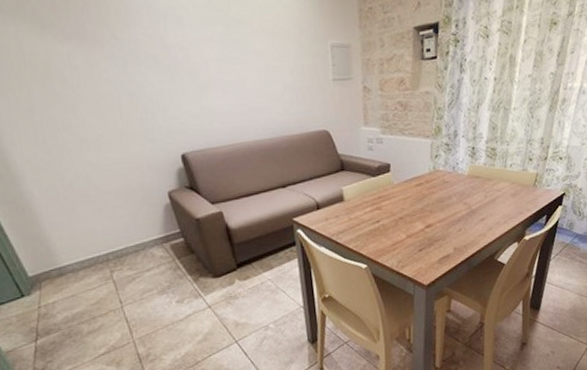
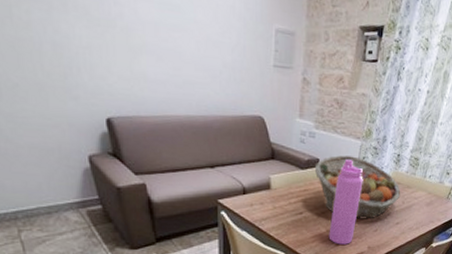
fruit basket: none [386,156,482,221] -> present [314,155,401,219]
water bottle: none [409,159,440,250] -> present [329,158,363,245]

